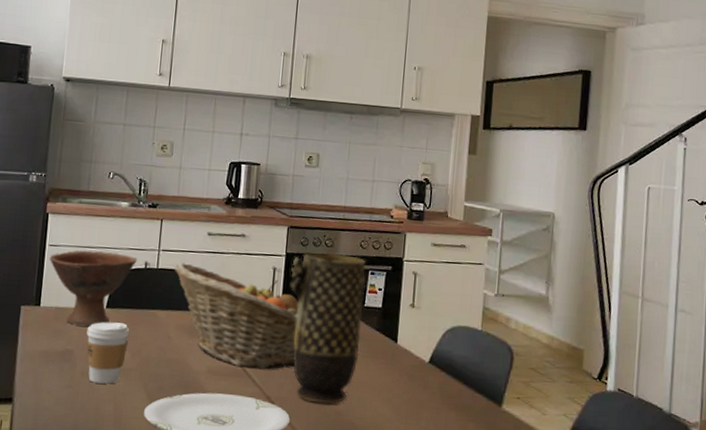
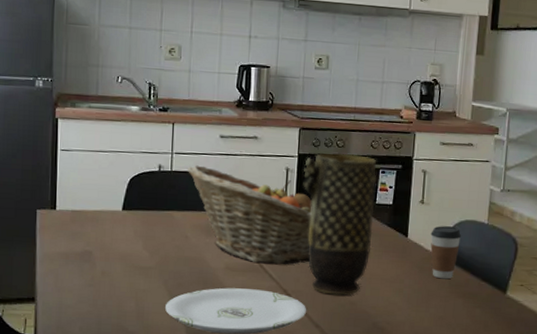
bowl: present [49,250,137,327] -> none [61,154,151,228]
coffee cup: present [86,322,130,384] -> none [104,223,147,282]
coffee cup: none [421,331,454,390] -> present [430,226,462,279]

